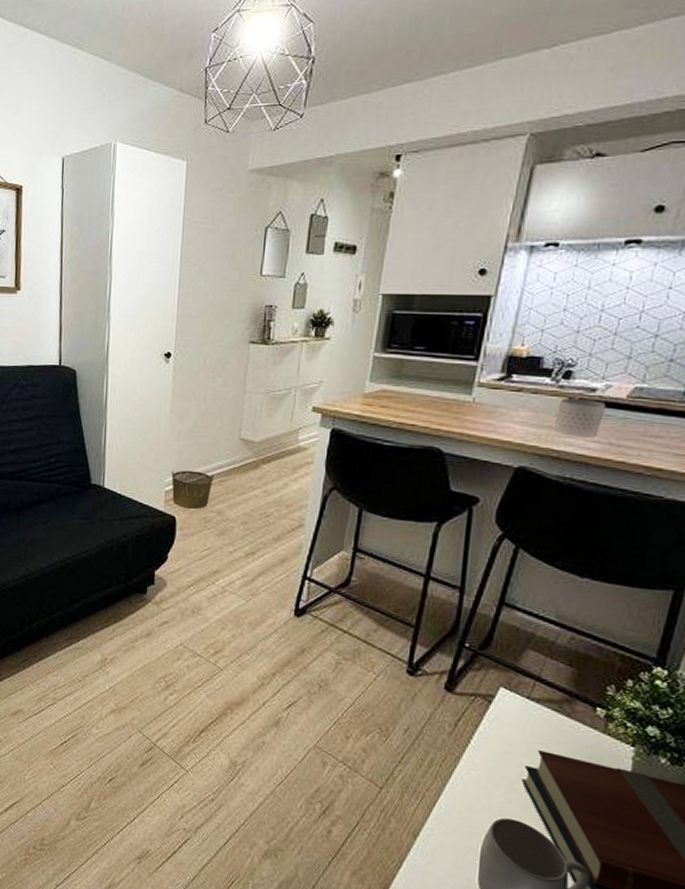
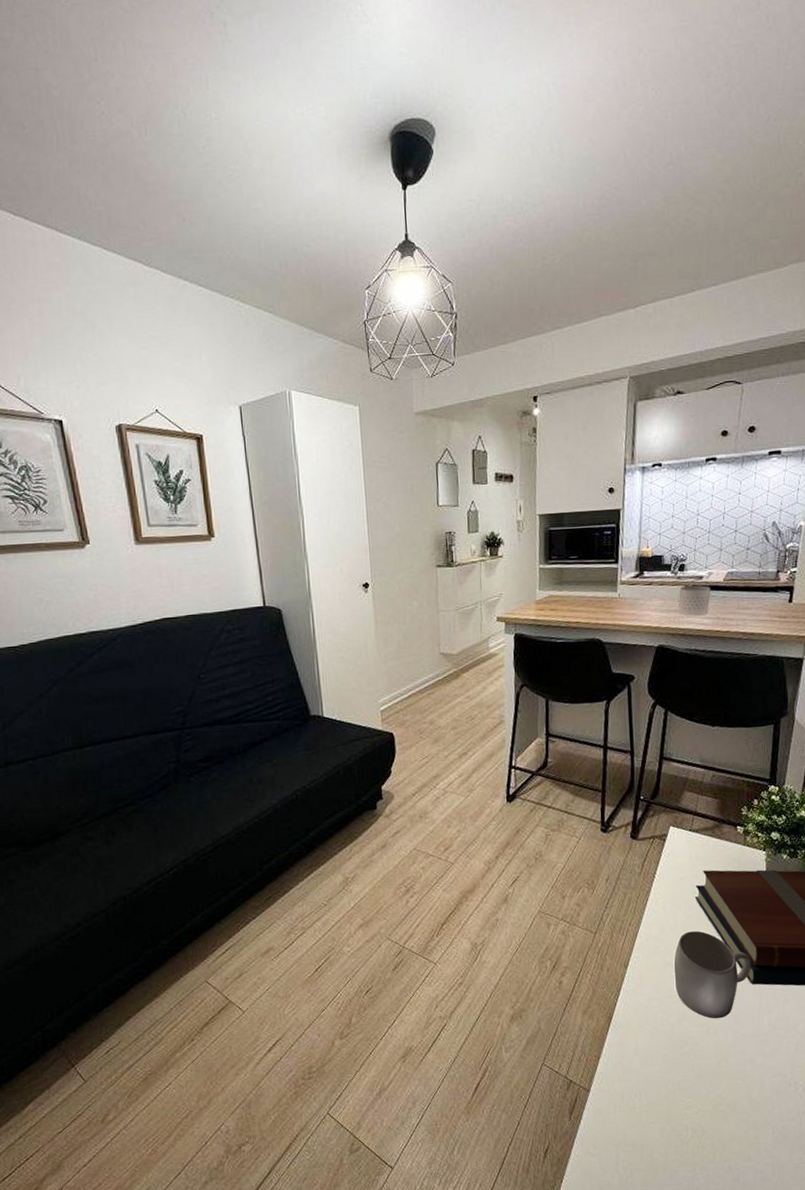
basket: present [171,470,214,509] -> none [384,688,422,724]

